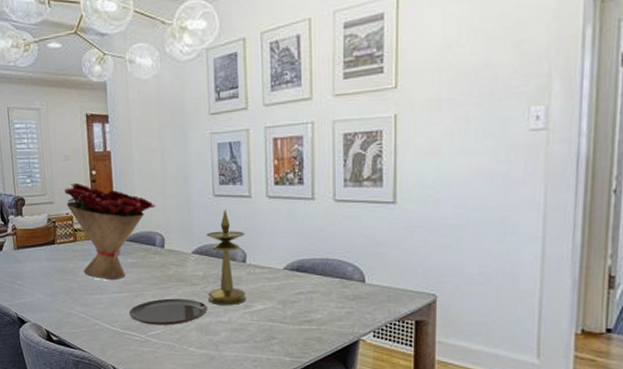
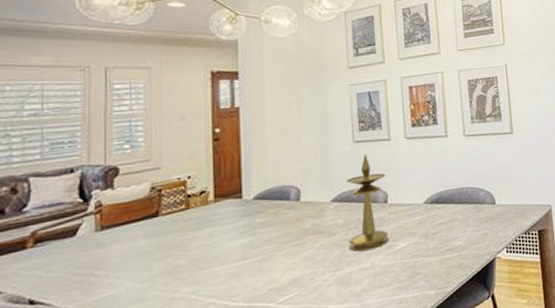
flower bouquet: present [65,182,157,281] -> none [178,142,292,249]
plate: present [129,298,208,326] -> none [255,250,349,290]

